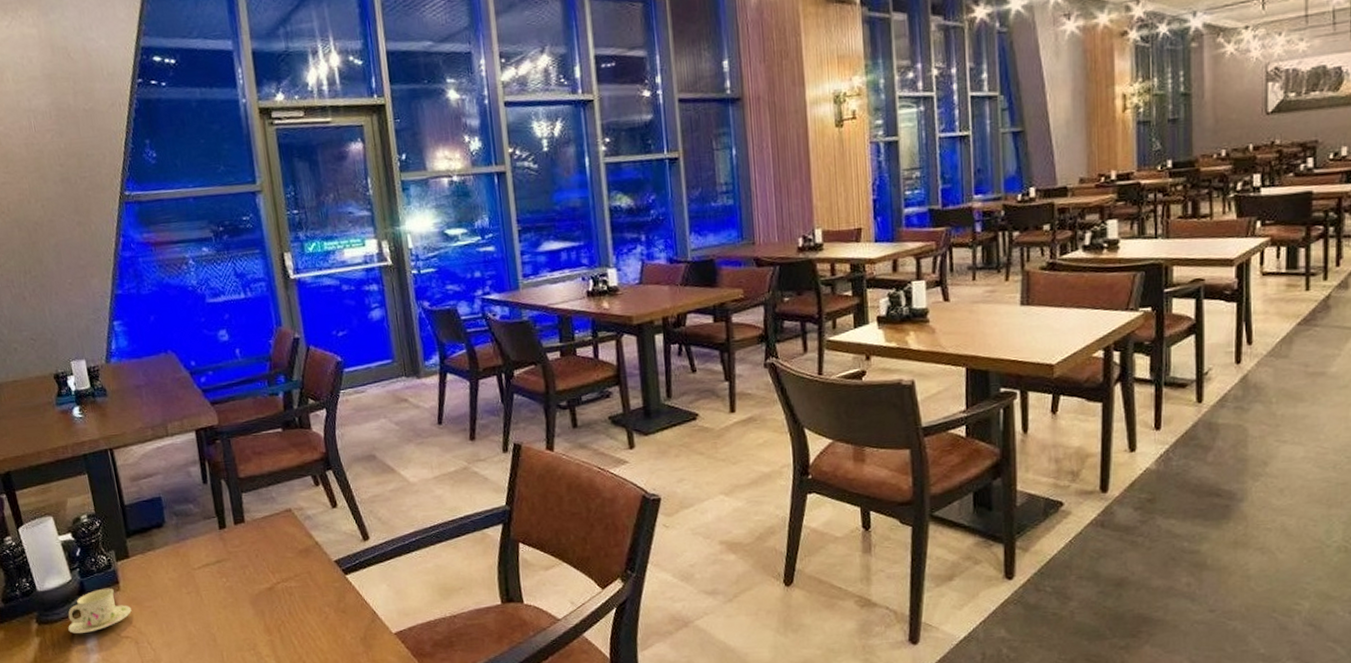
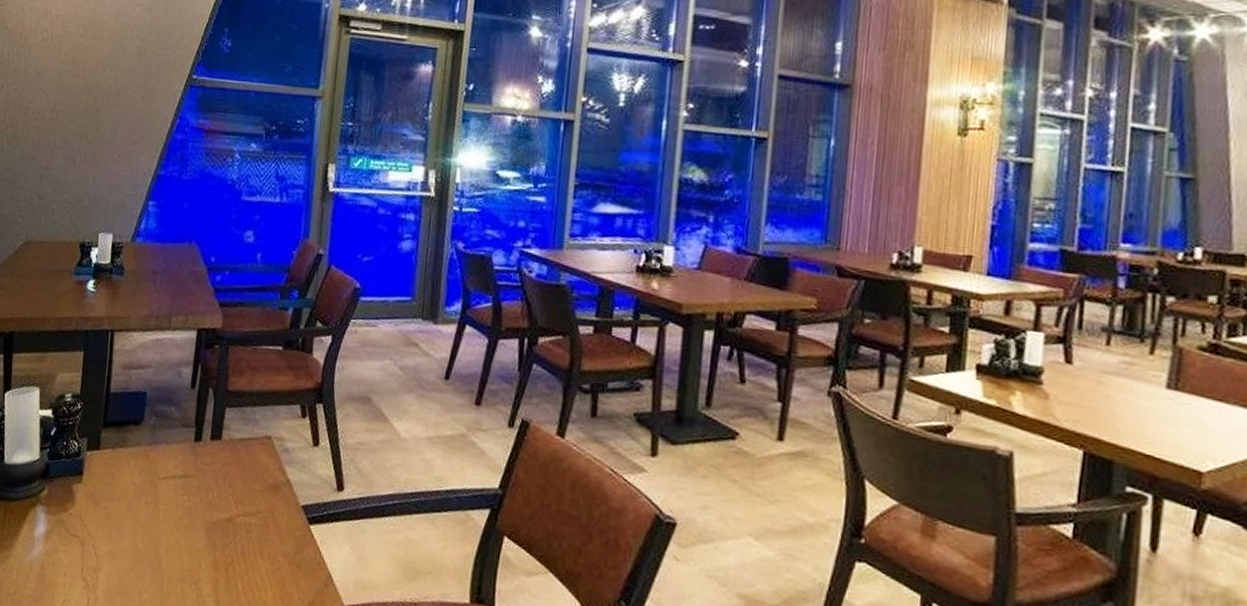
cup and saucer: present [68,588,132,634] -> none [22,476,87,521]

